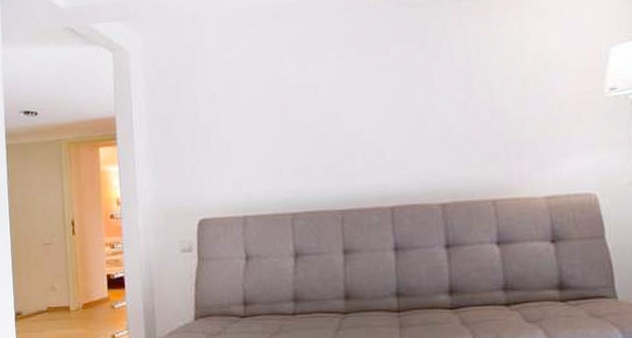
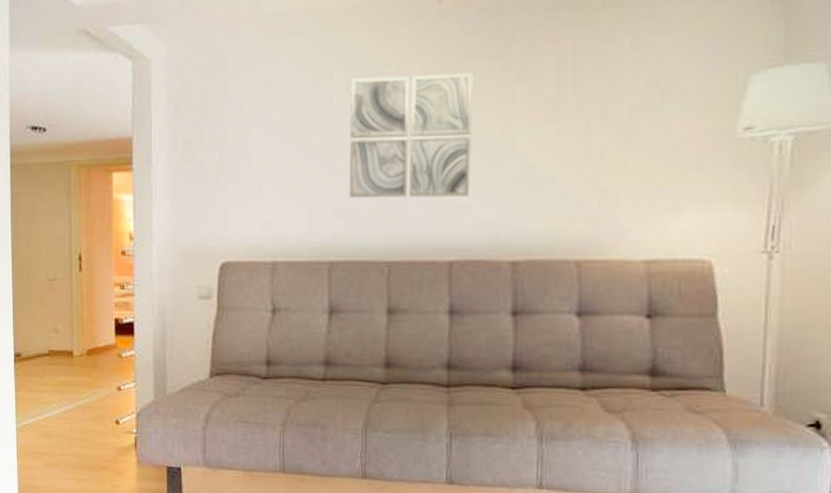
wall art: none [299,53,404,159] -> present [349,72,473,198]

